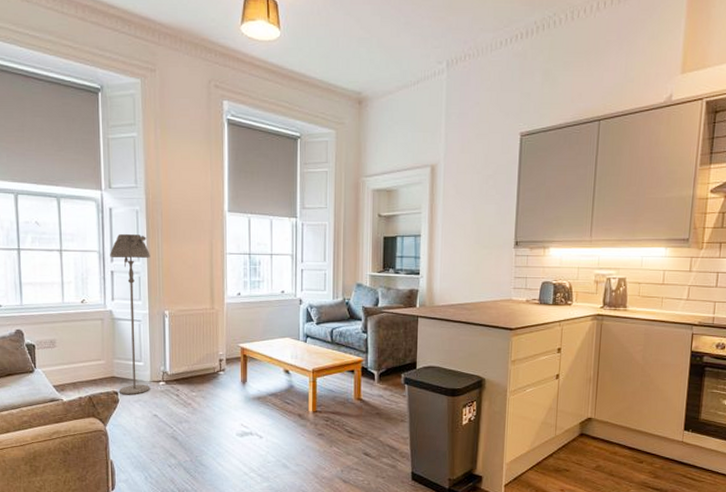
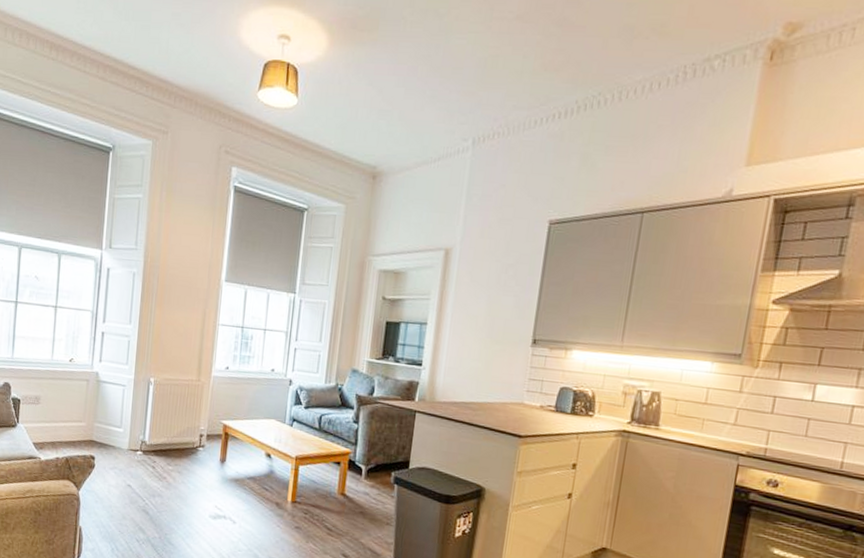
floor lamp: present [110,233,151,395] -> none [95,295,142,462]

